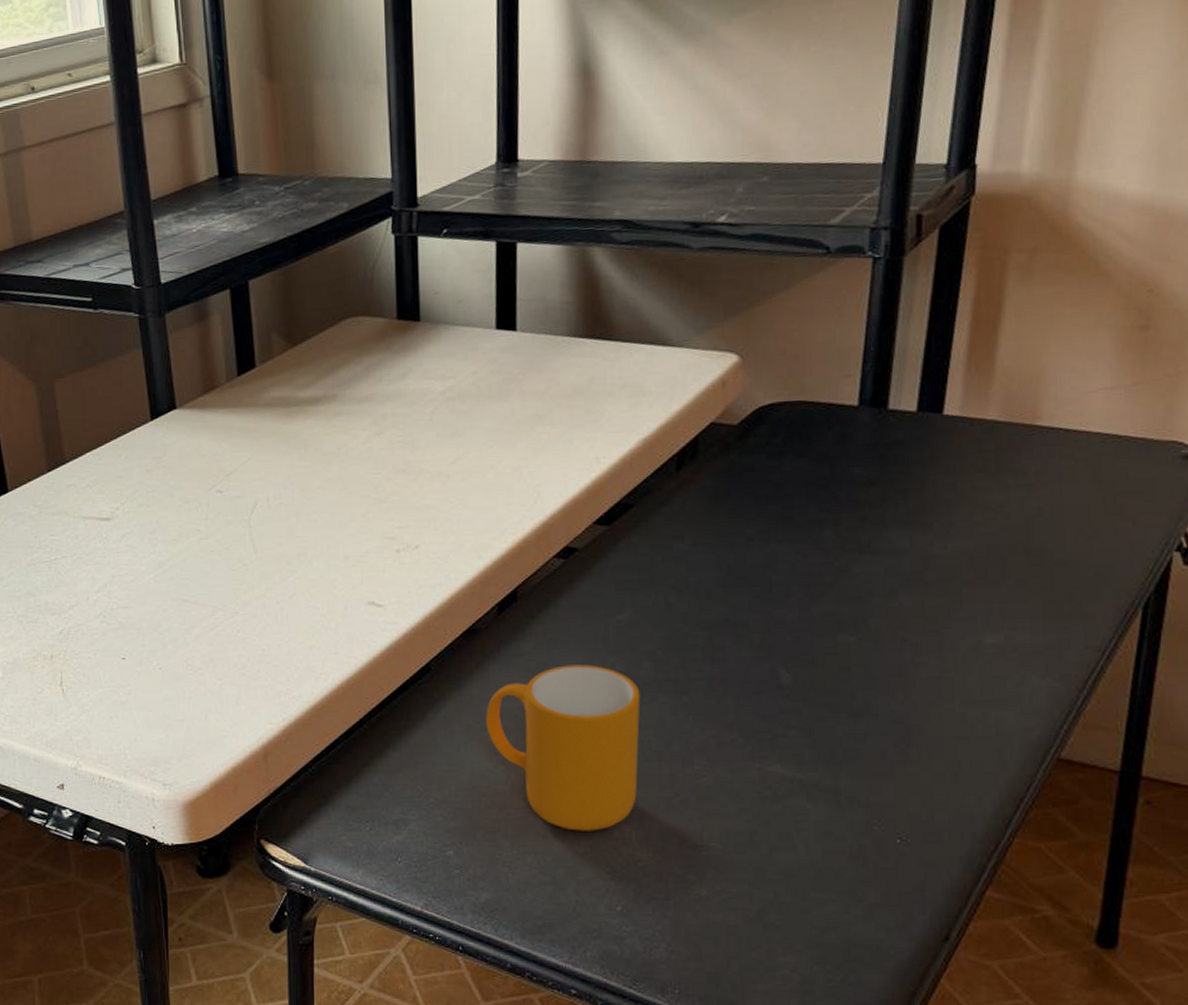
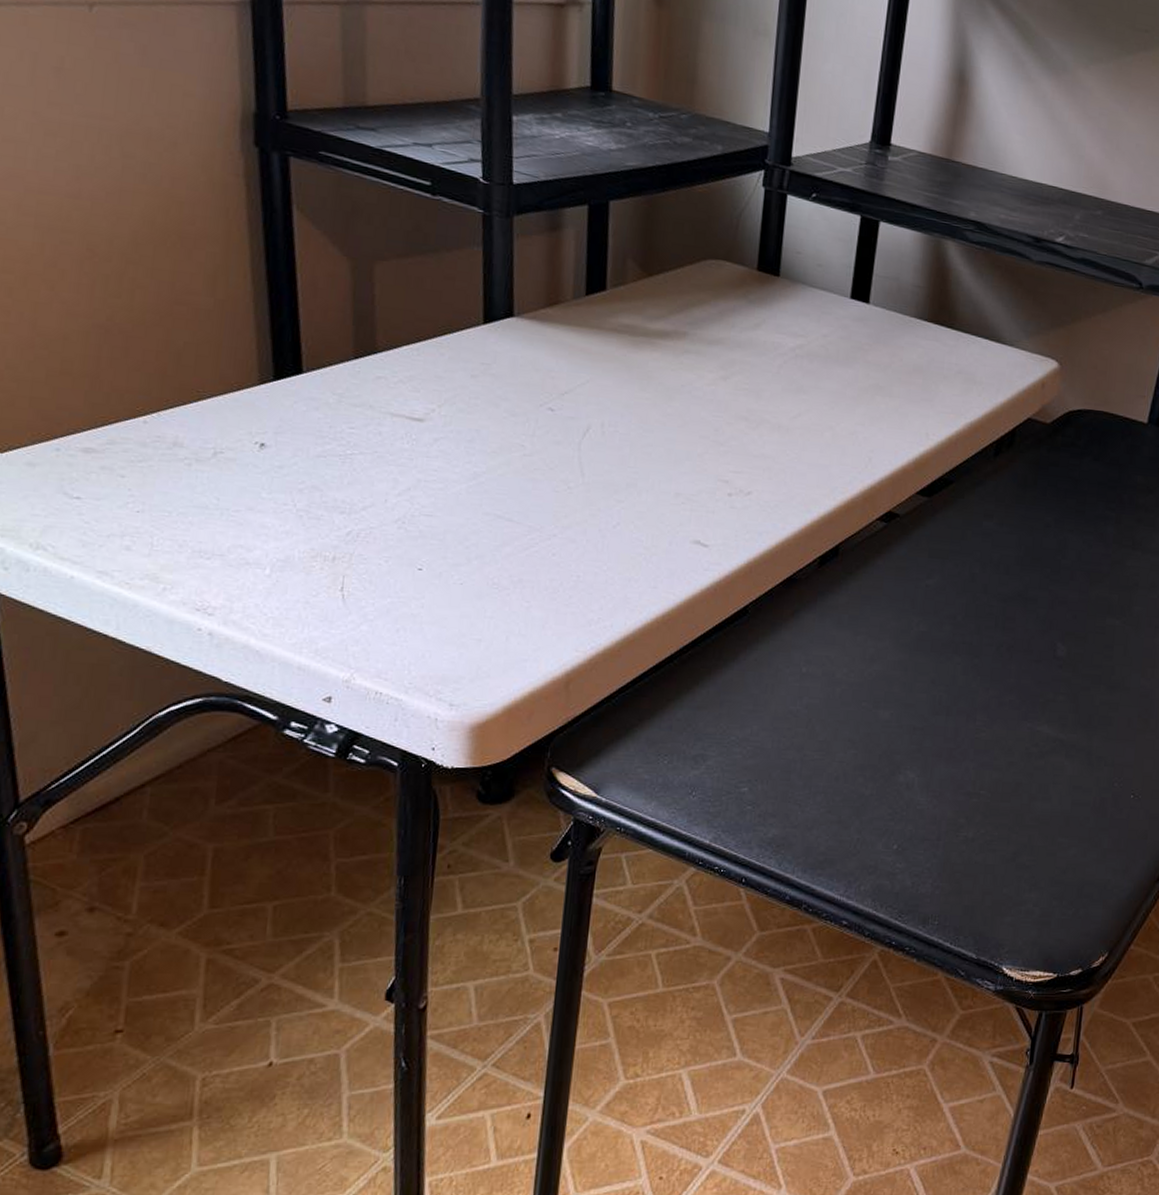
mug: present [486,664,641,831] -> none [794,621,938,776]

